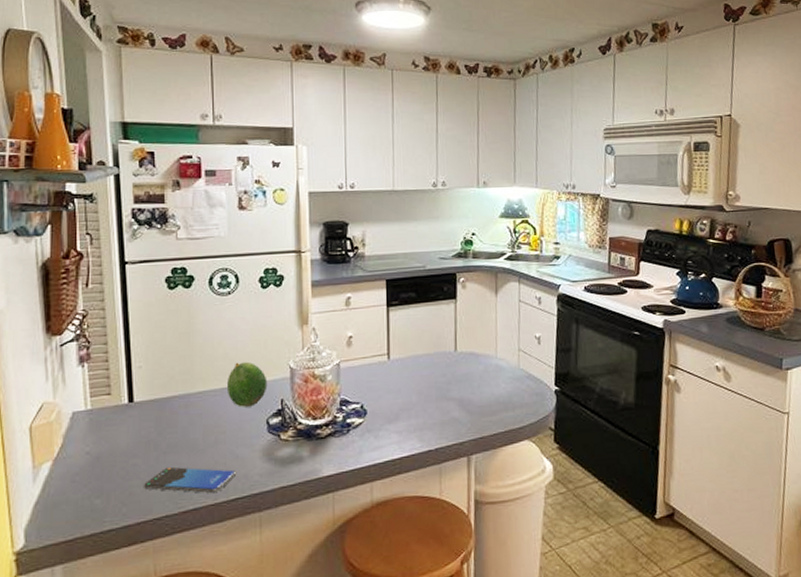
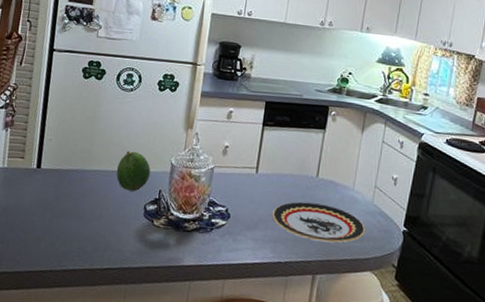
smartphone: present [143,466,237,494] -> none [36,229,113,260]
plate: none [413,379,515,420] -> present [272,201,365,243]

